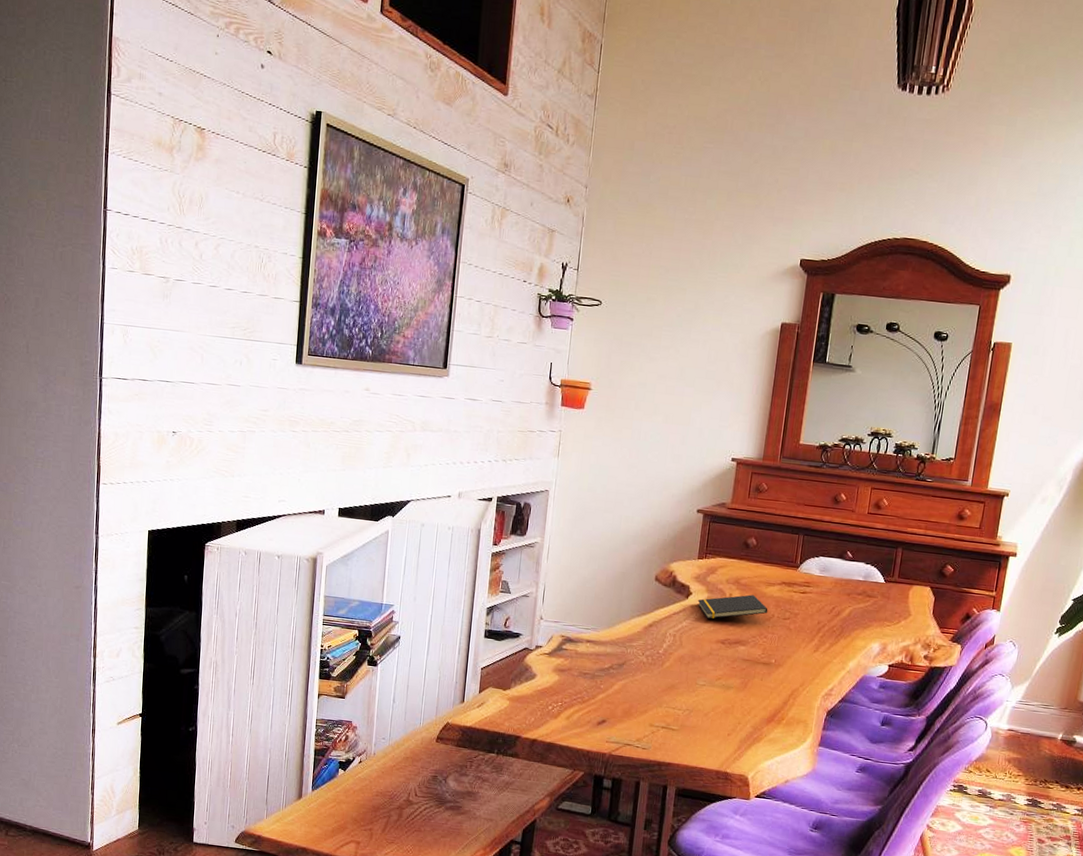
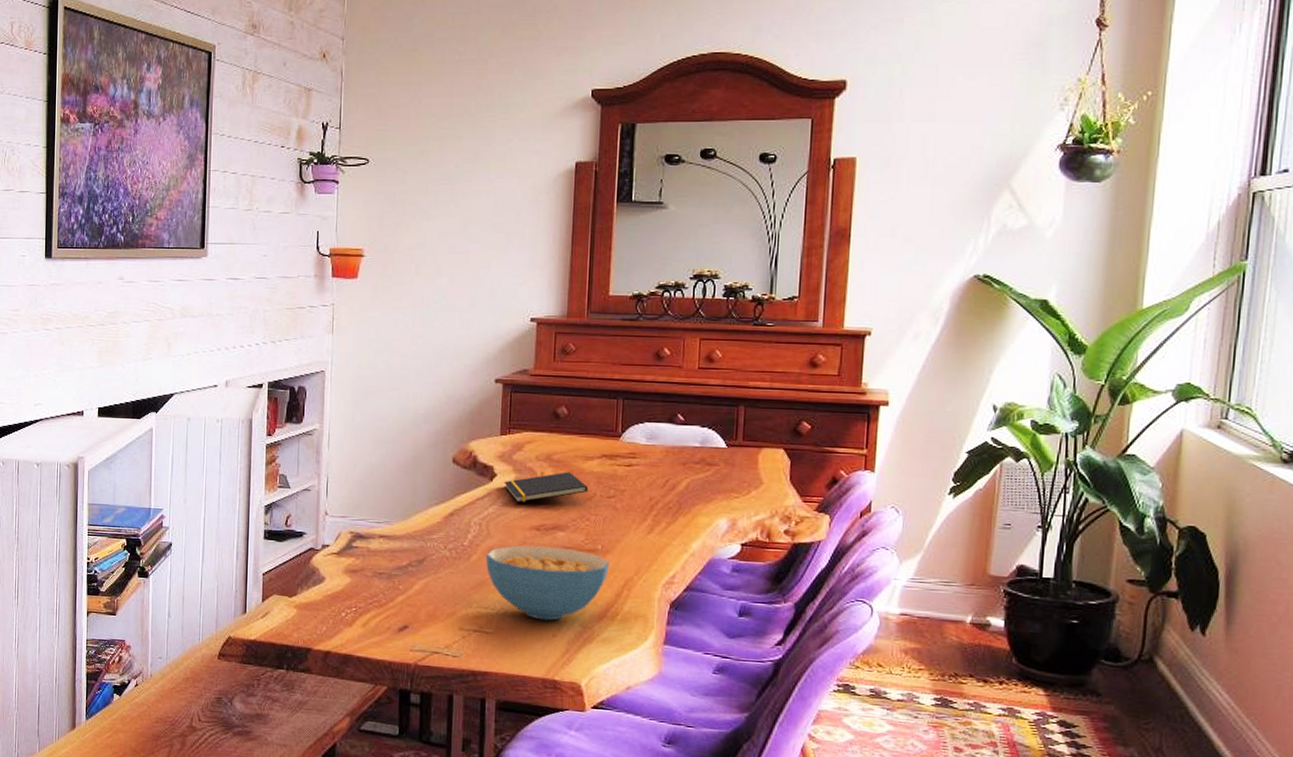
cereal bowl: none [676,655,781,722] -> present [485,545,610,621]

